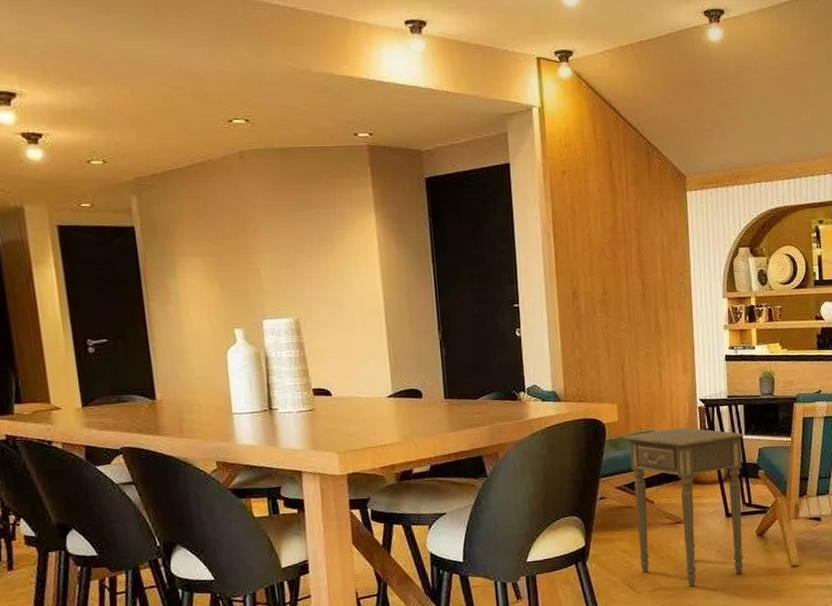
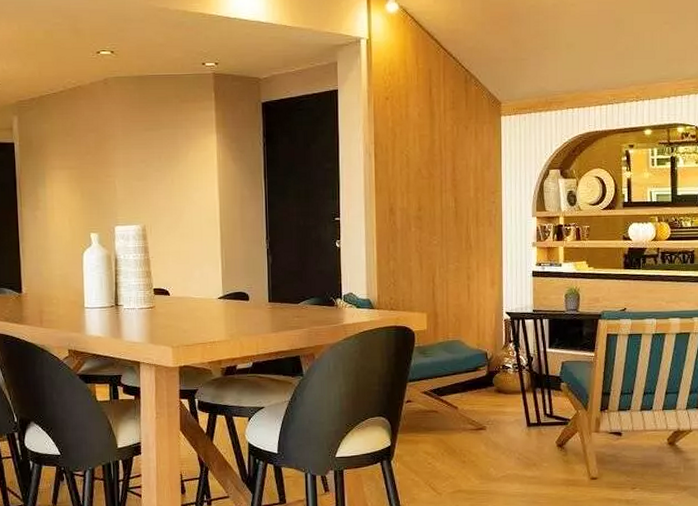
side table: present [623,427,744,586] -> none [431,338,547,491]

